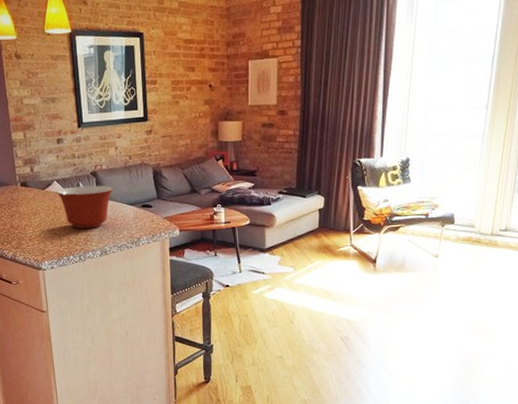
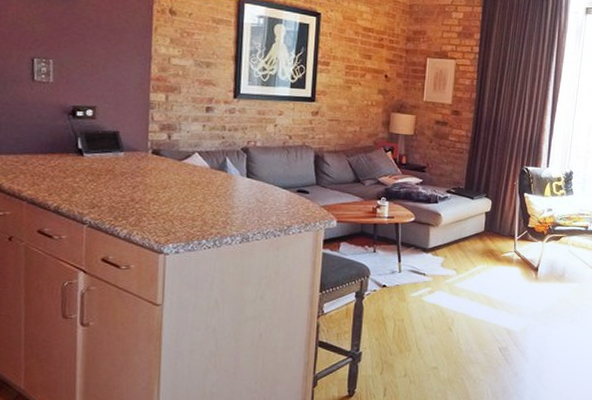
mixing bowl: present [56,185,113,229] -> none [196,161,266,211]

